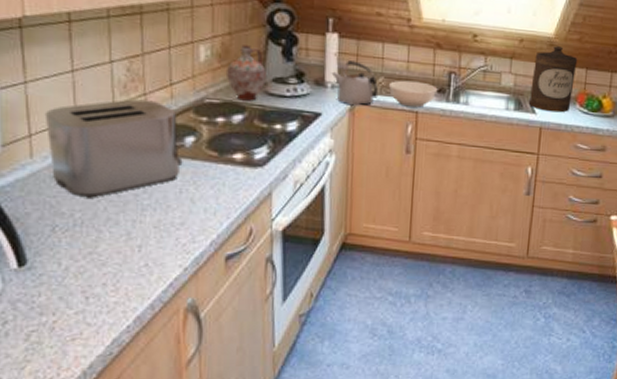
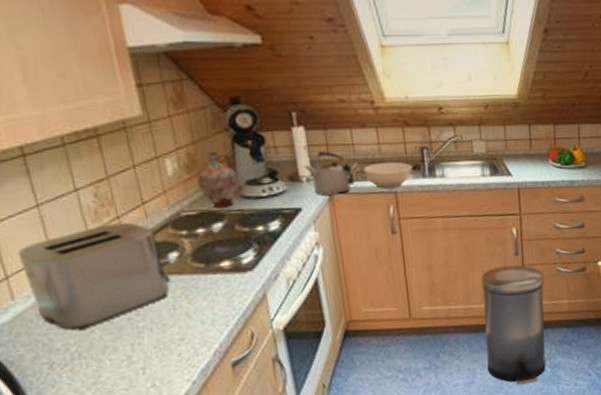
pedal bin: none [480,204,553,329] -> present [481,265,546,385]
canister: present [529,46,578,113] -> none [502,106,544,172]

